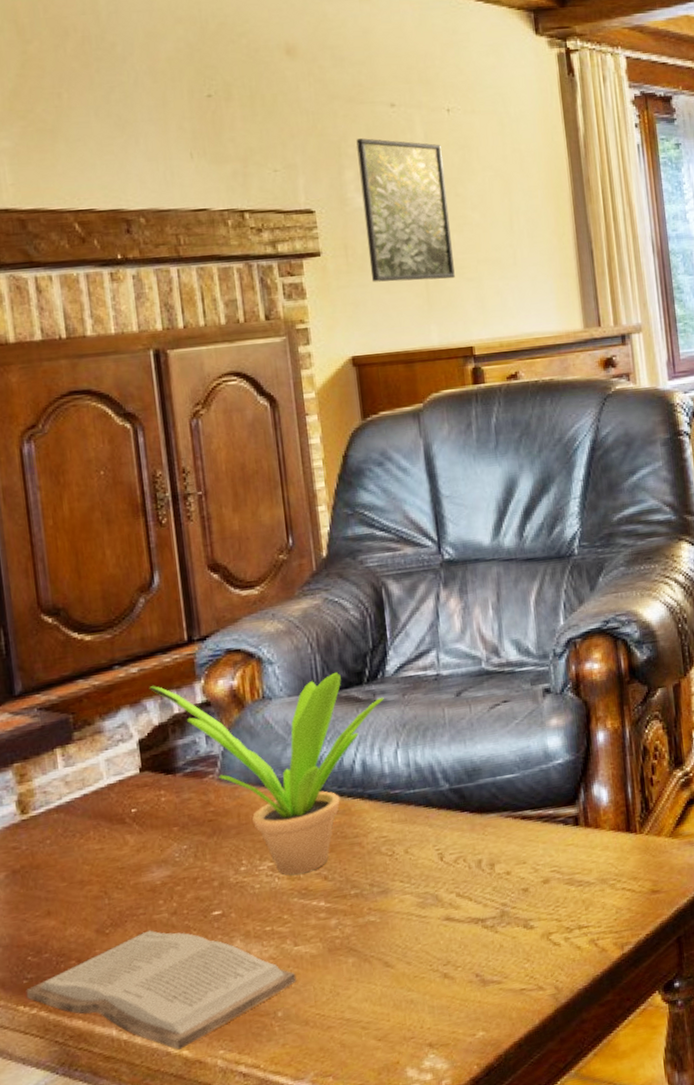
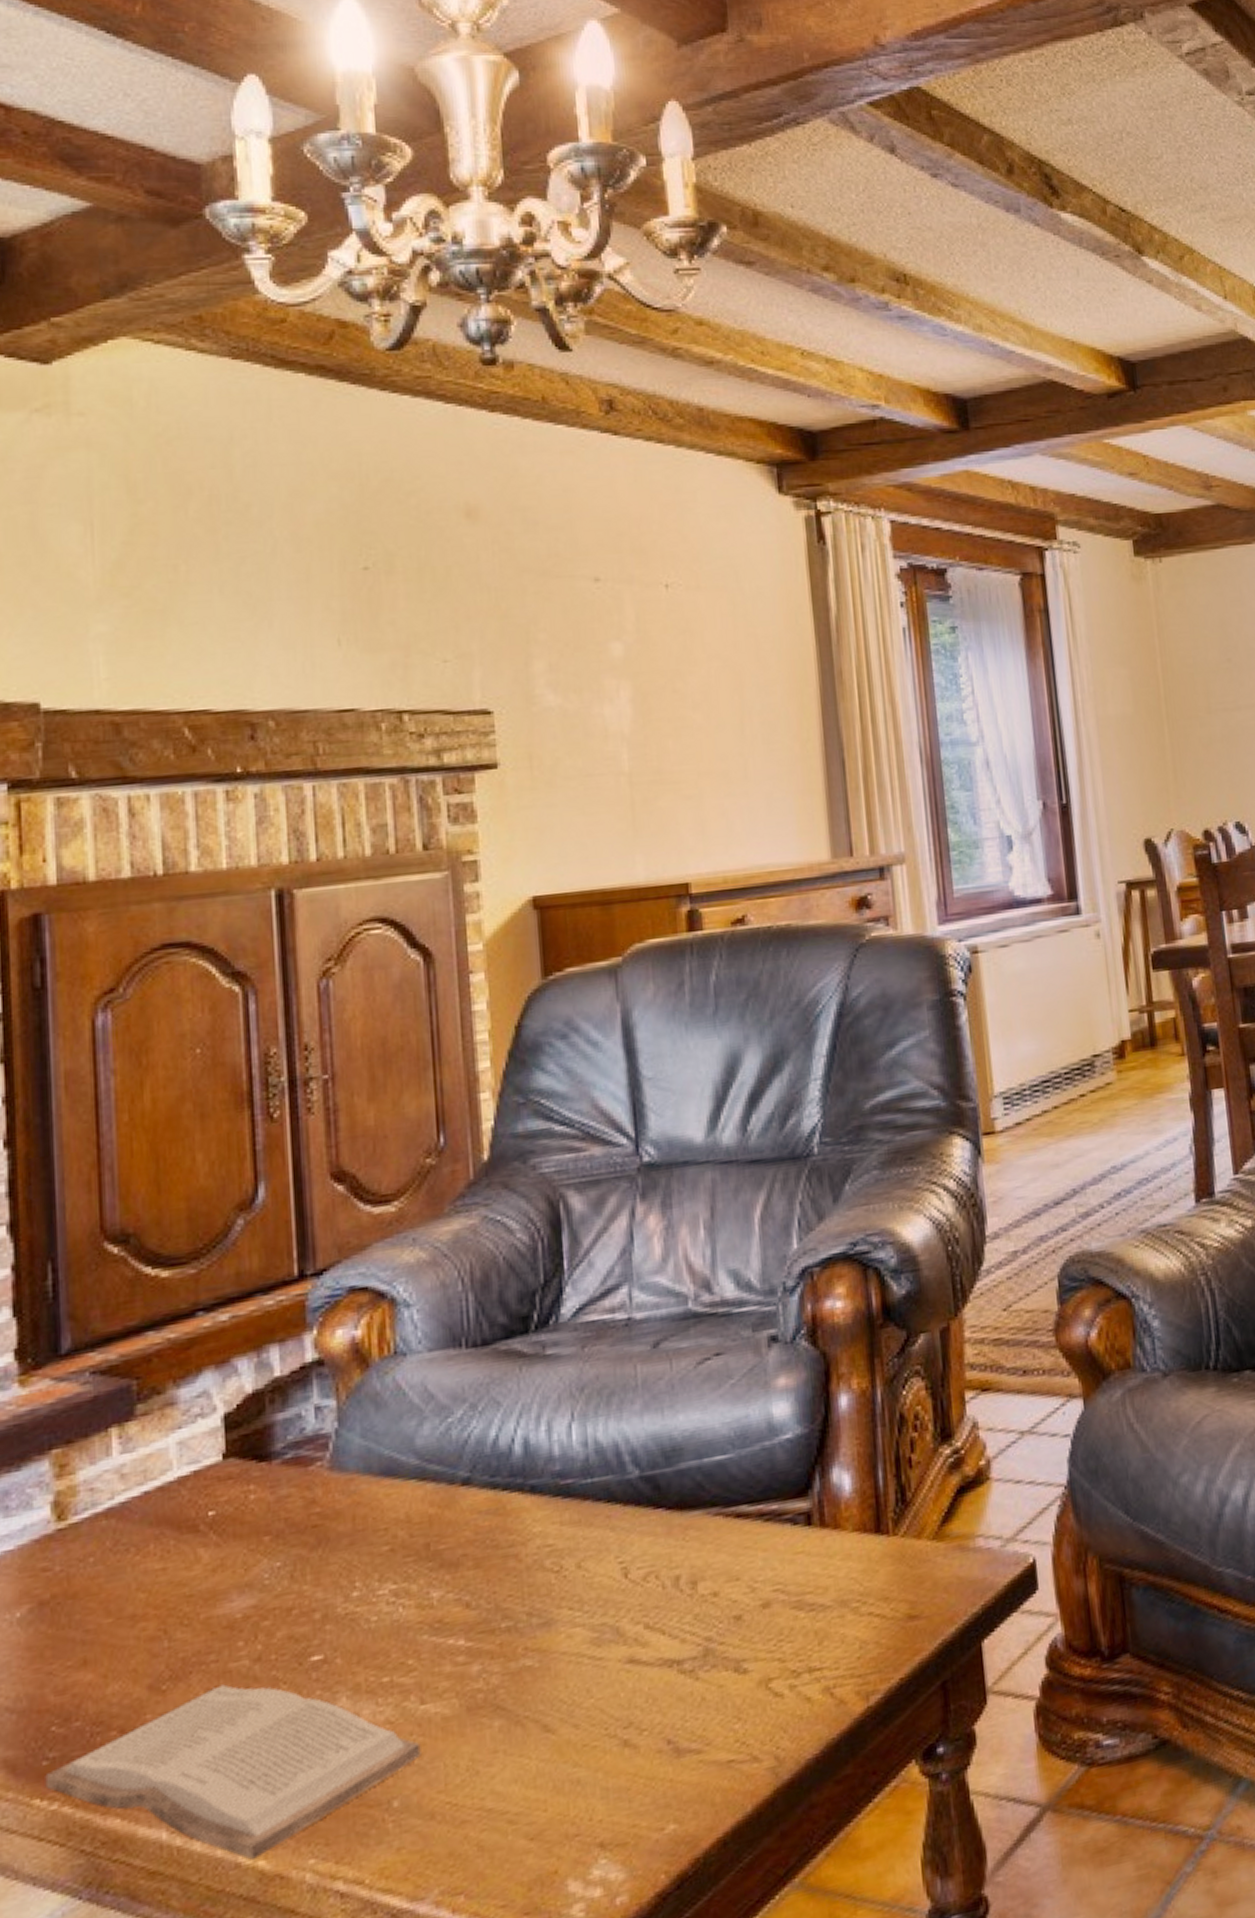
potted plant: present [149,672,384,875] -> none [242,1316,557,1602]
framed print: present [356,138,455,282] -> none [549,620,669,801]

